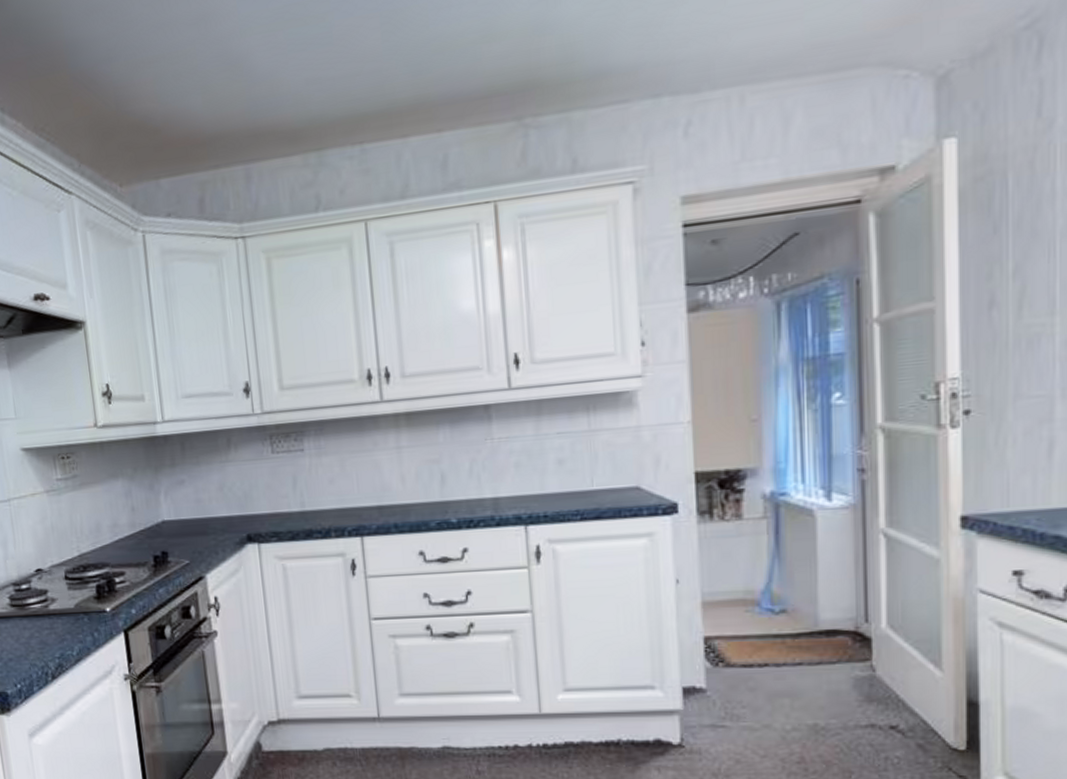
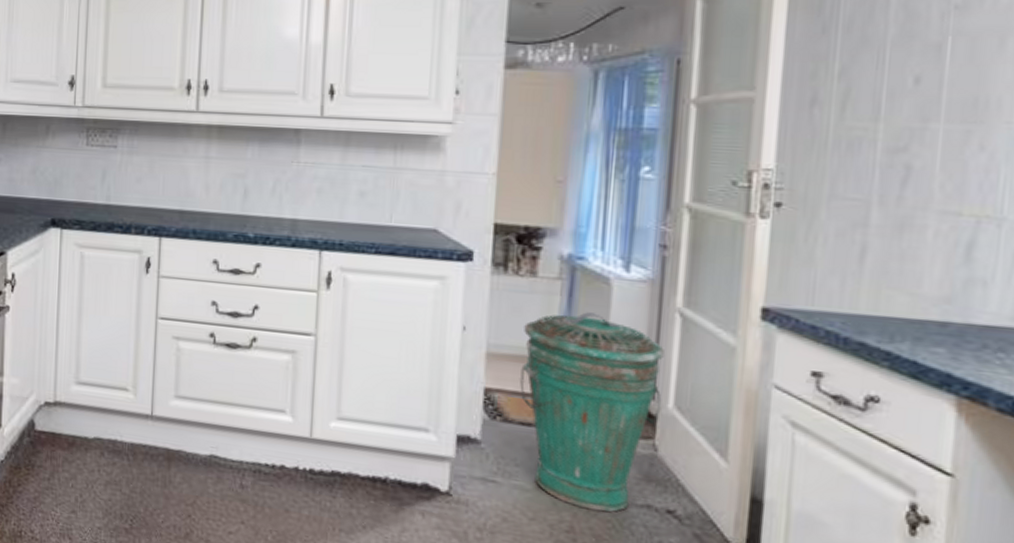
trash can: none [735,546,875,740] -> present [520,312,664,513]

